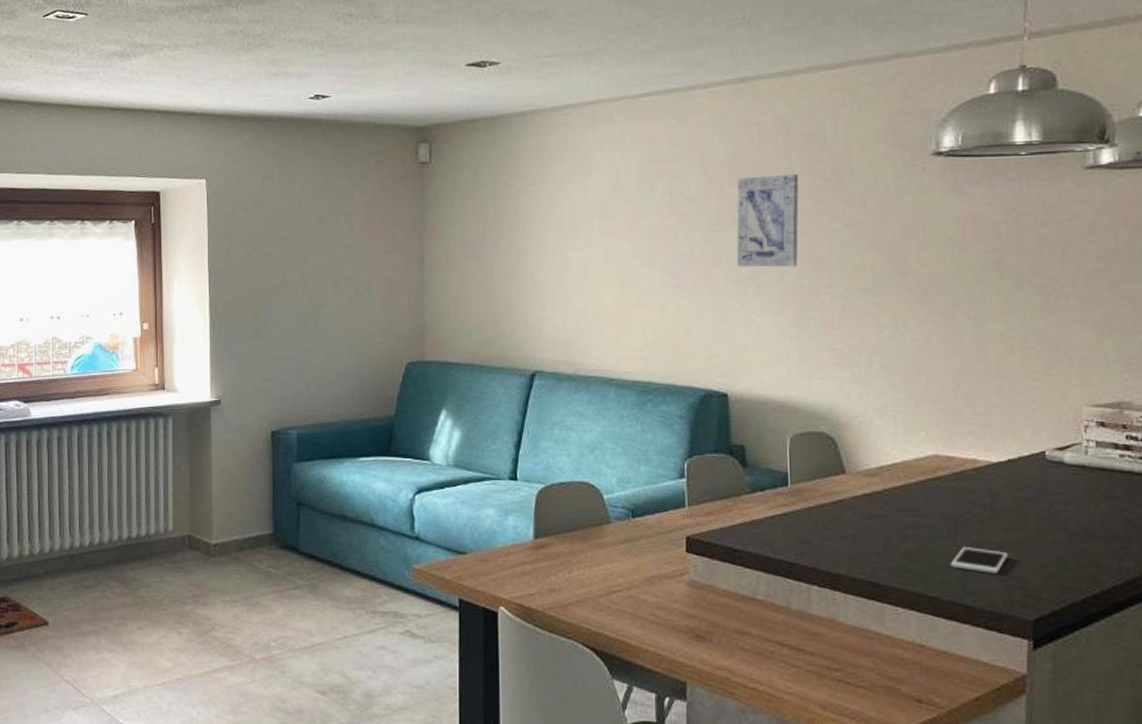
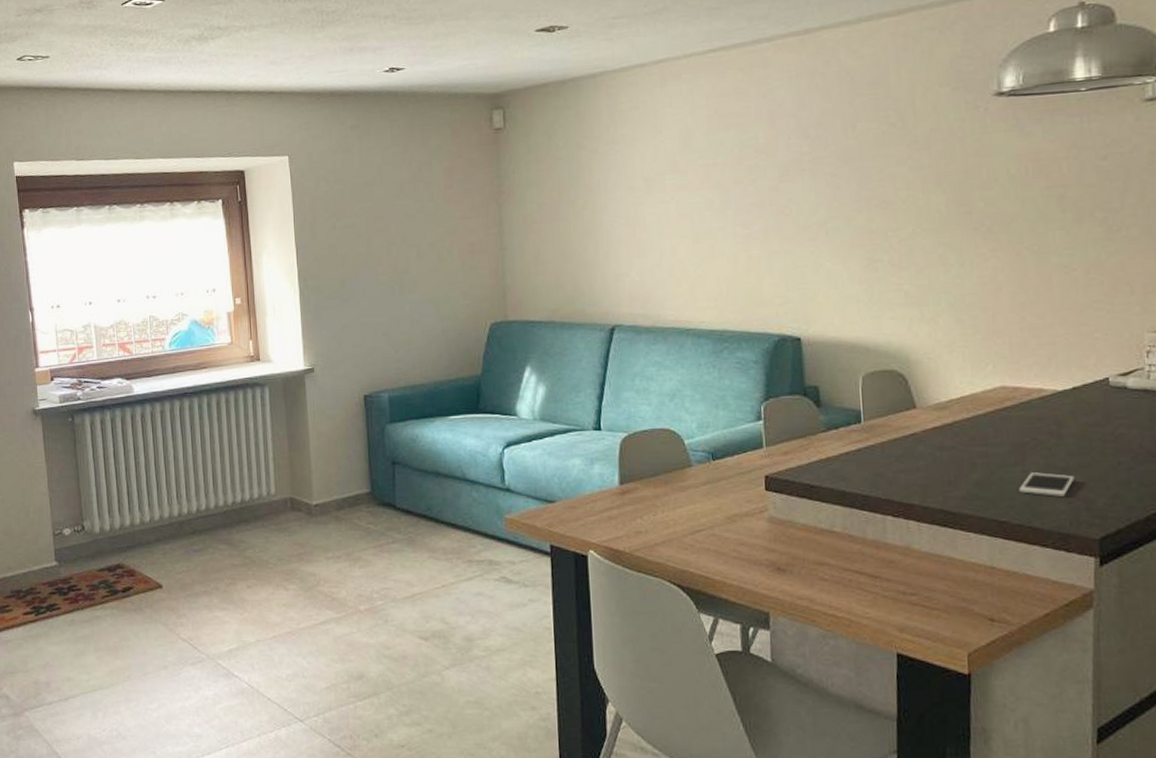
wall art: present [736,174,799,268] -> none [804,121,866,215]

